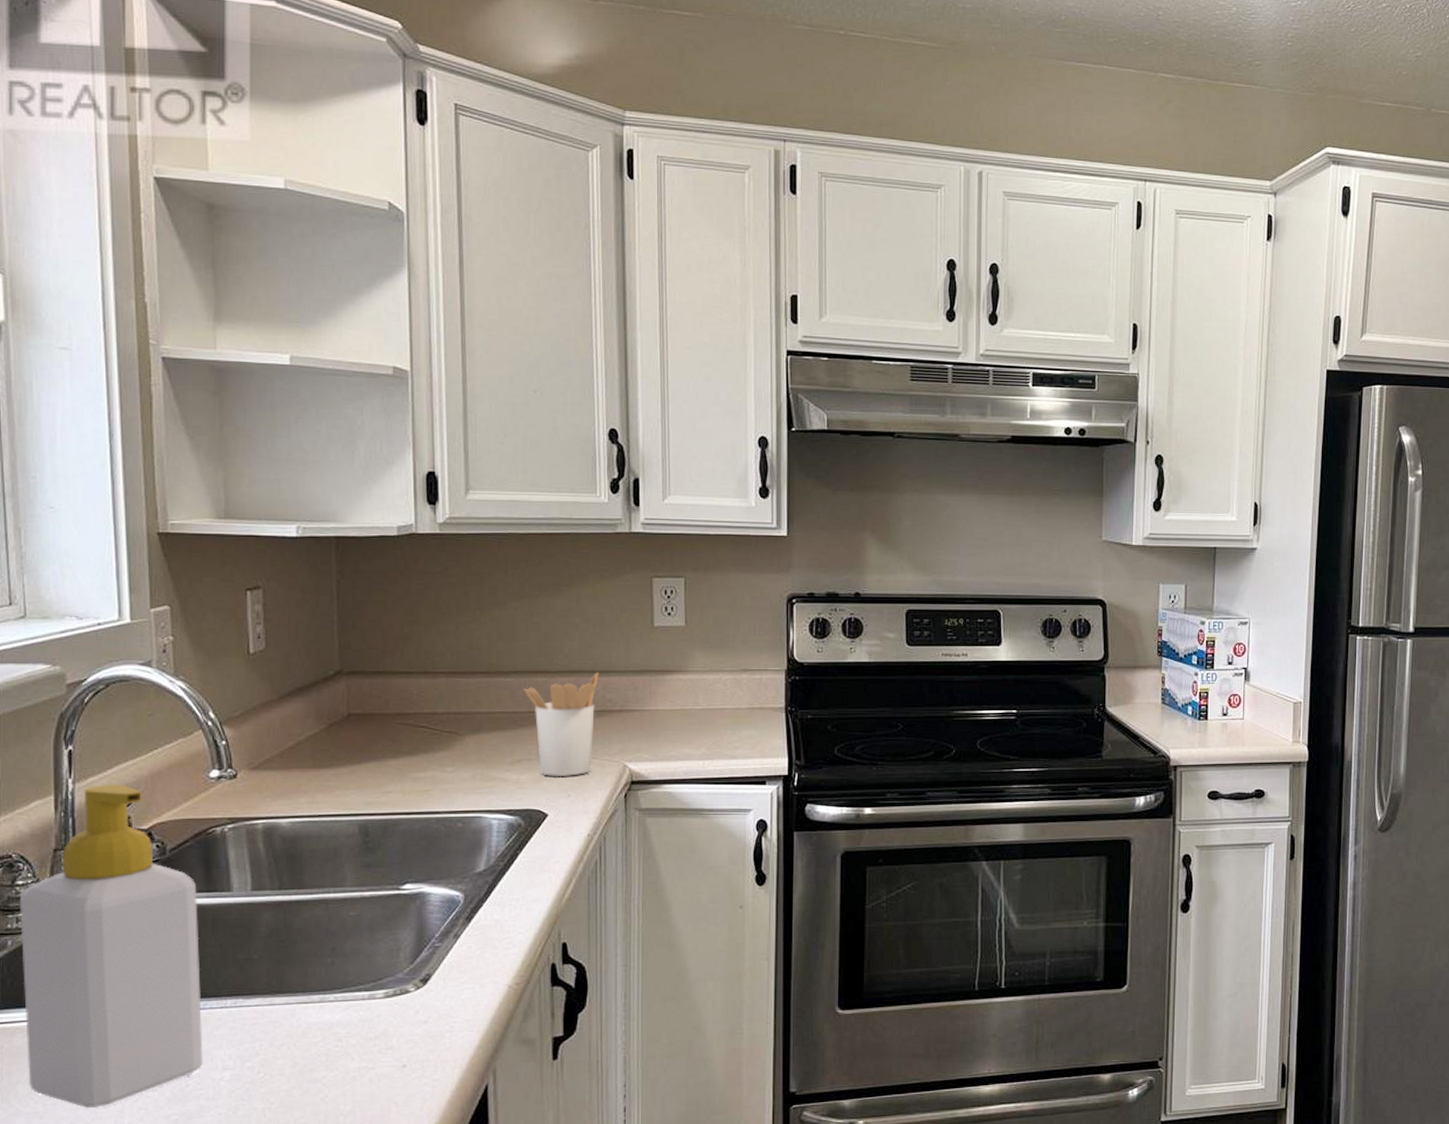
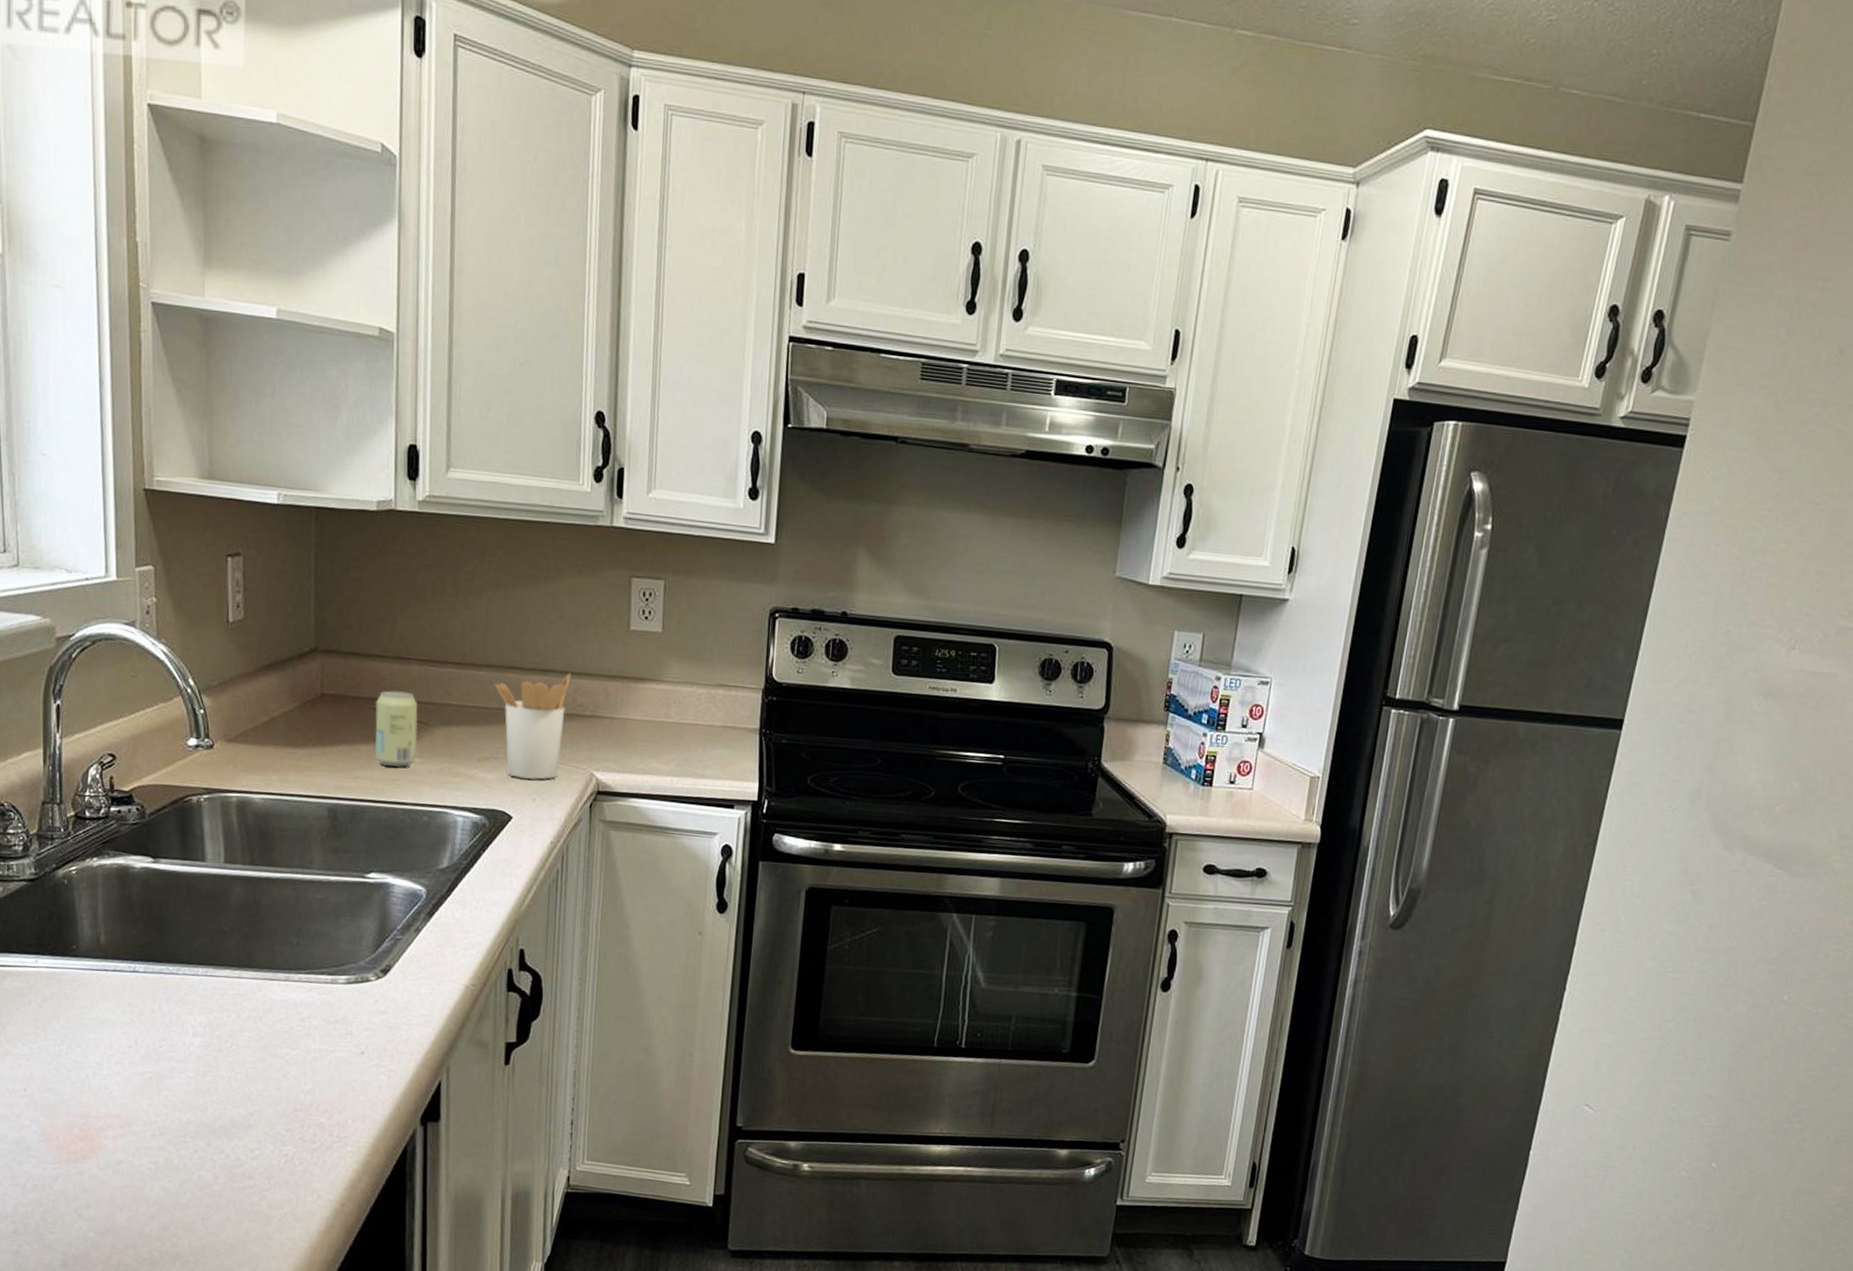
soap bottle: present [19,785,203,1108] -> none [10,742,176,1057]
beverage can: none [403,704,449,777] -> present [374,690,418,767]

